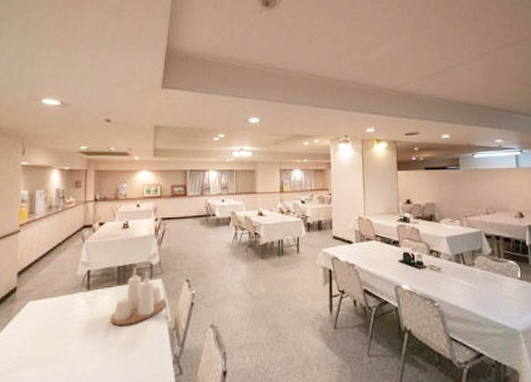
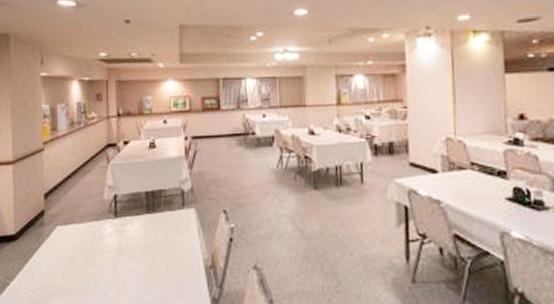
condiment set: present [111,268,165,325] -> none [141,194,200,259]

